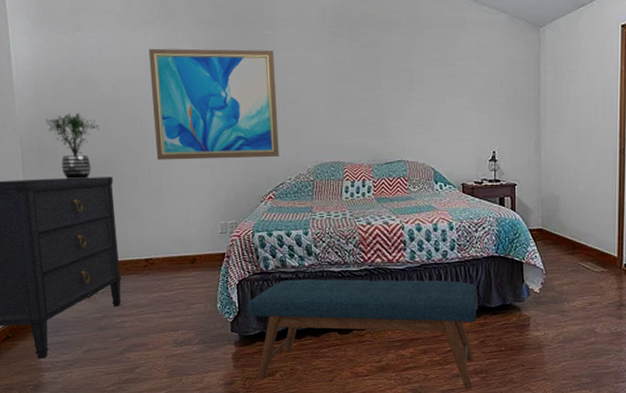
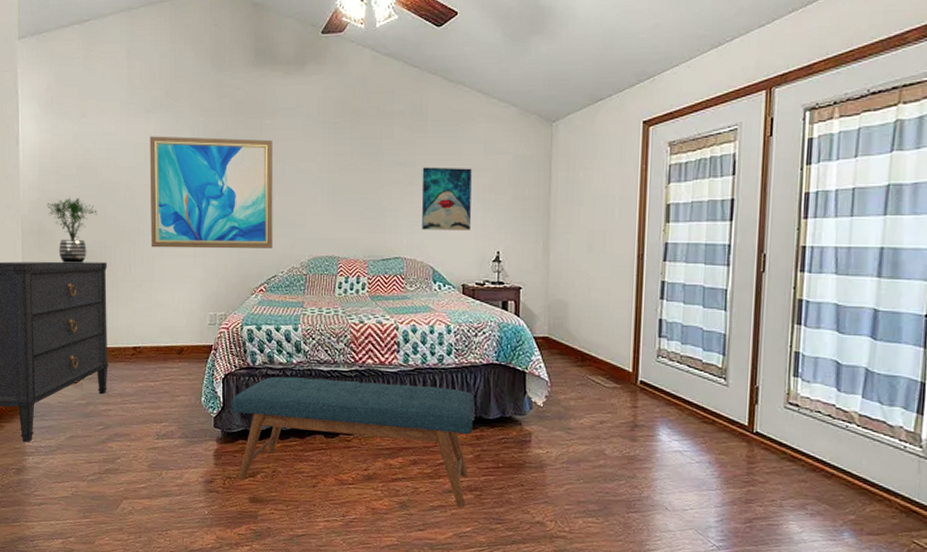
wall art: none [420,72,469,133] -> present [421,167,472,230]

